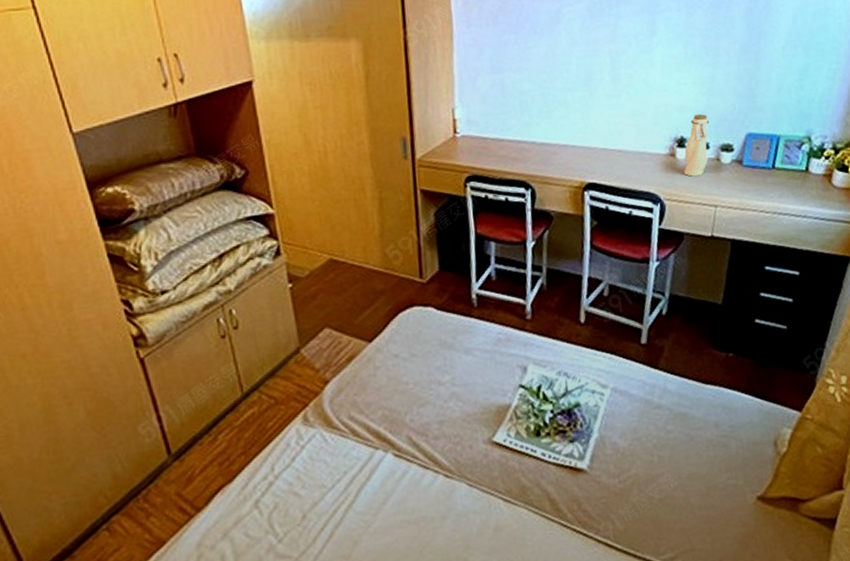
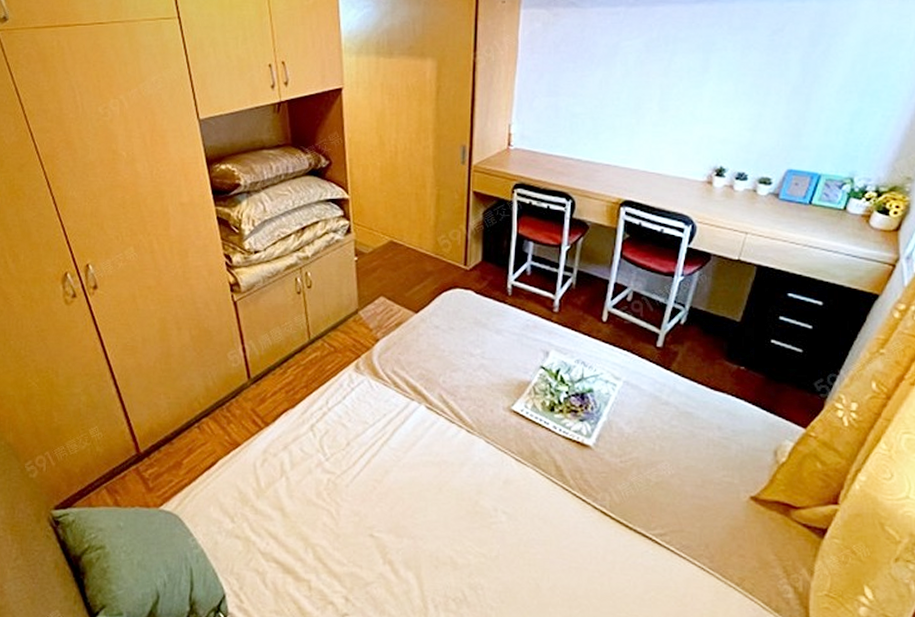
water bottle: present [683,114,710,177] -> none [718,148,751,204]

